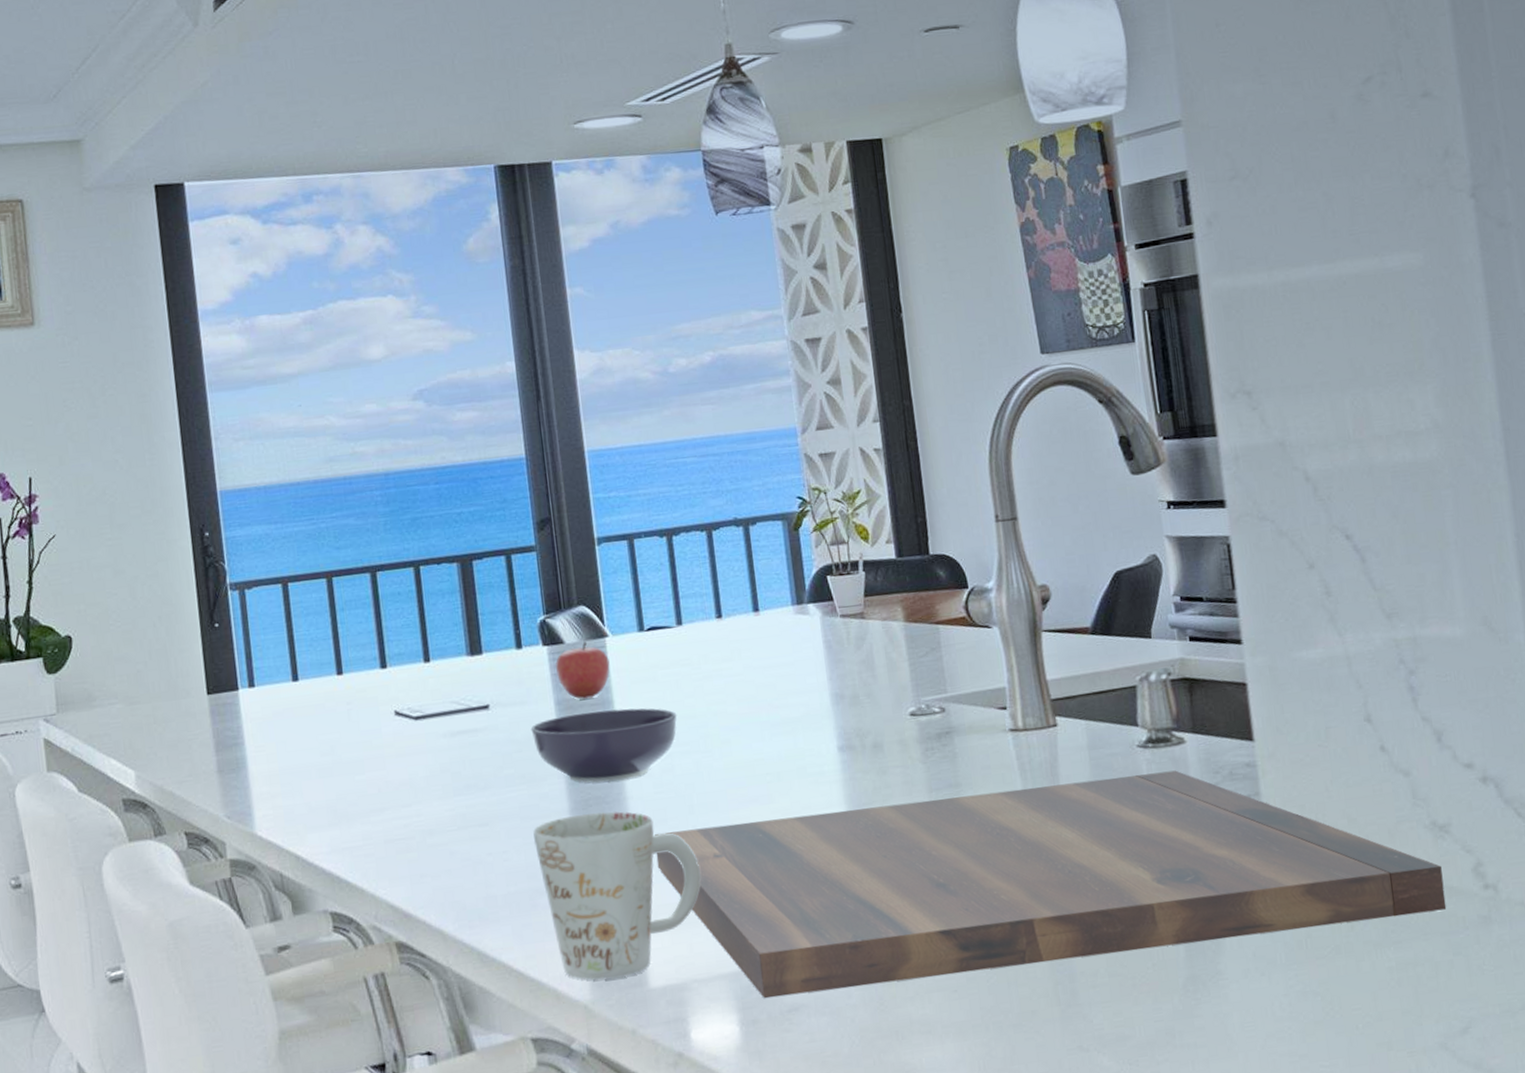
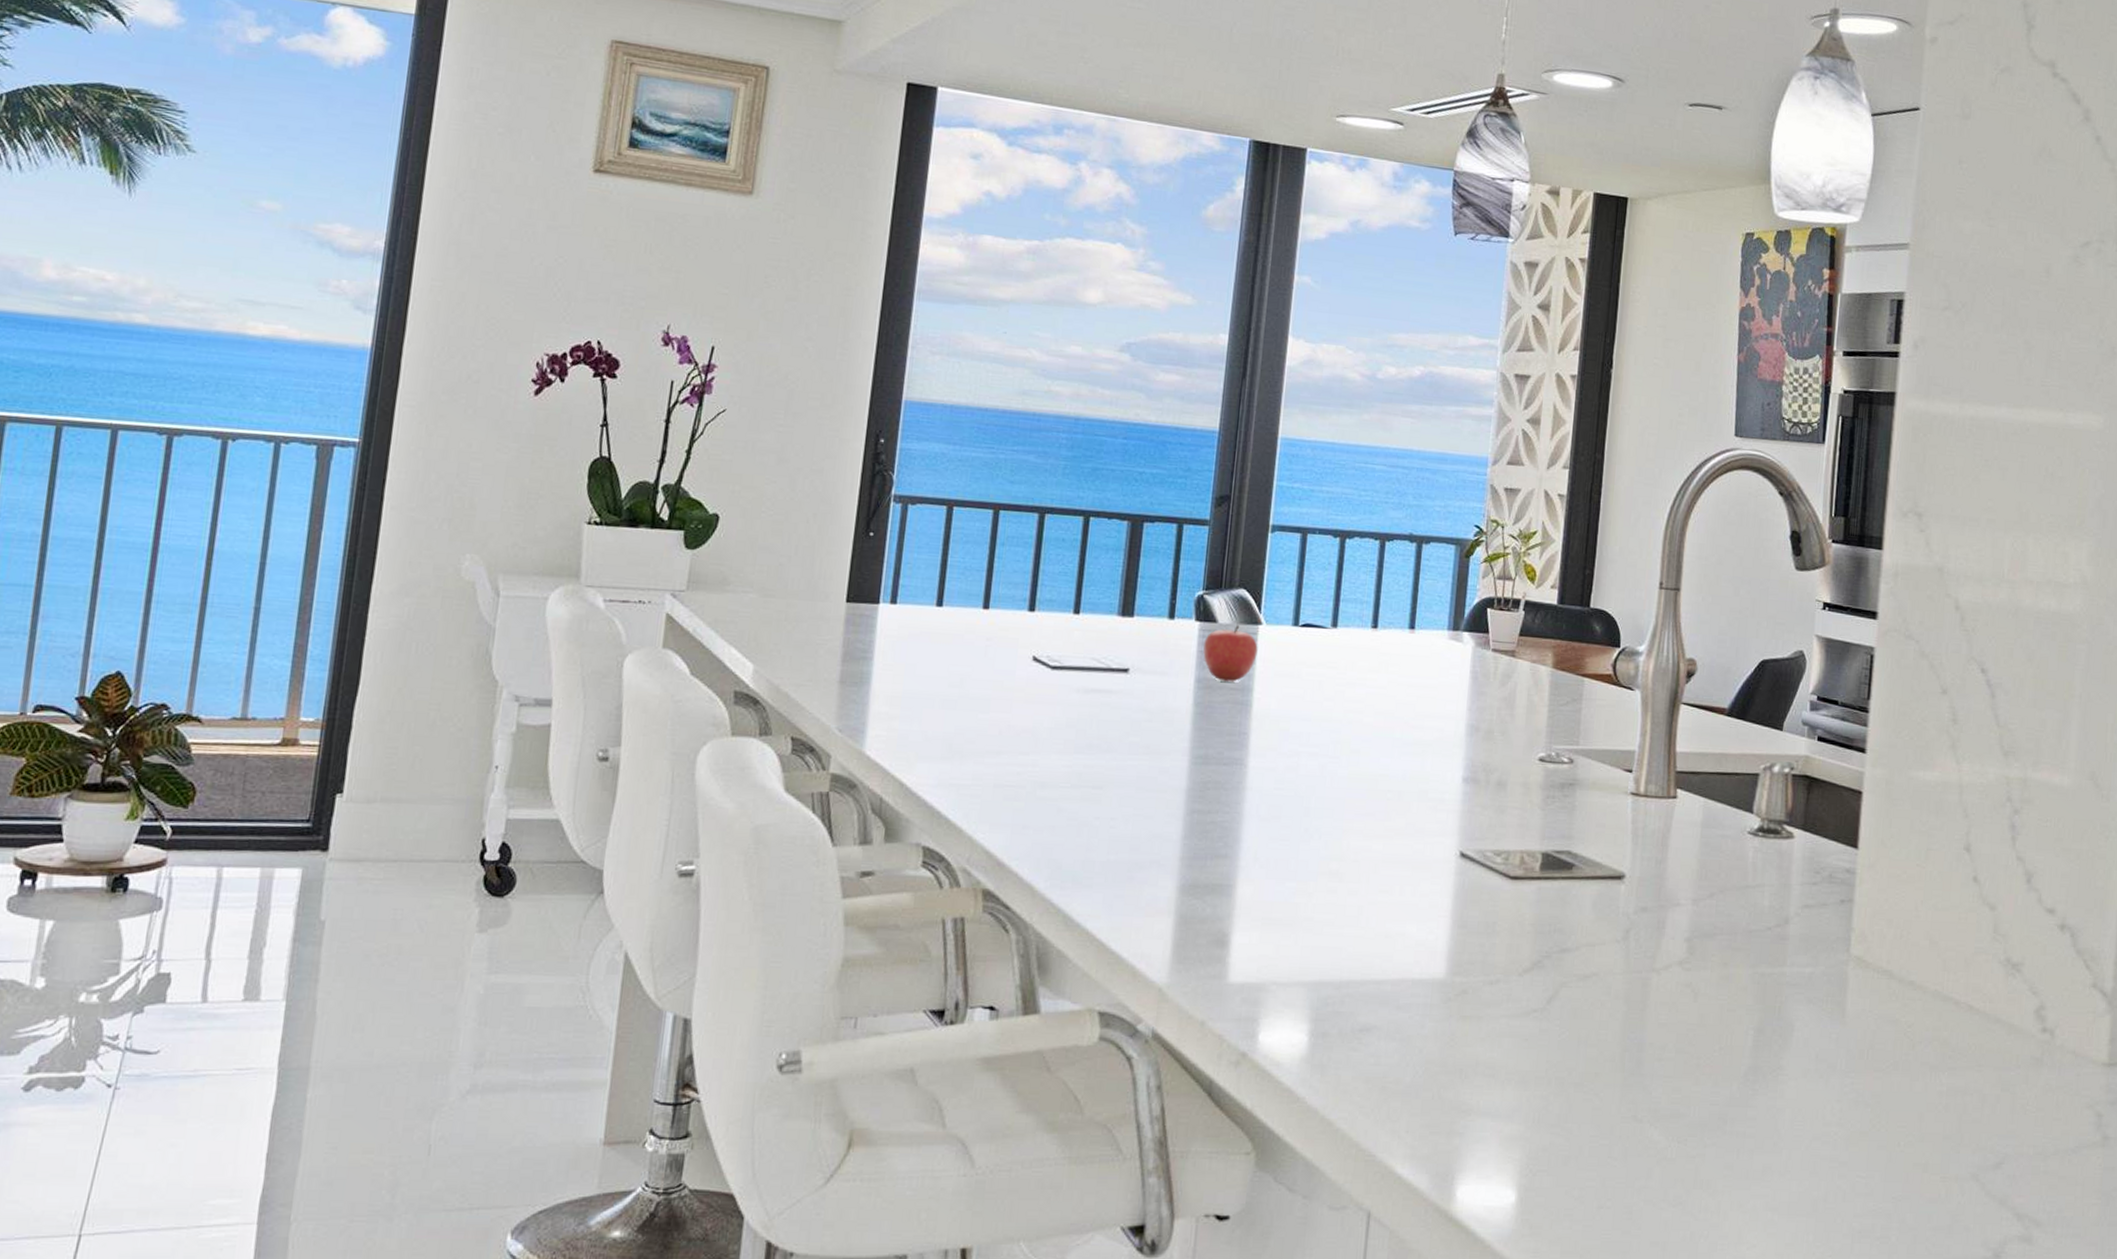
bowl: present [530,708,677,783] -> none [1165,694,1313,769]
mug: present [533,811,701,980] -> none [1143,795,1303,967]
cutting board: present [655,770,1447,999] -> none [1261,828,2007,1045]

